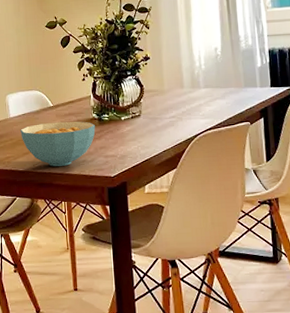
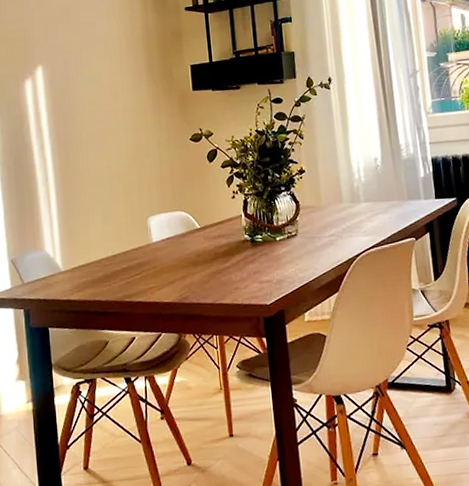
cereal bowl: present [20,121,95,167] -> none [164,244,248,296]

